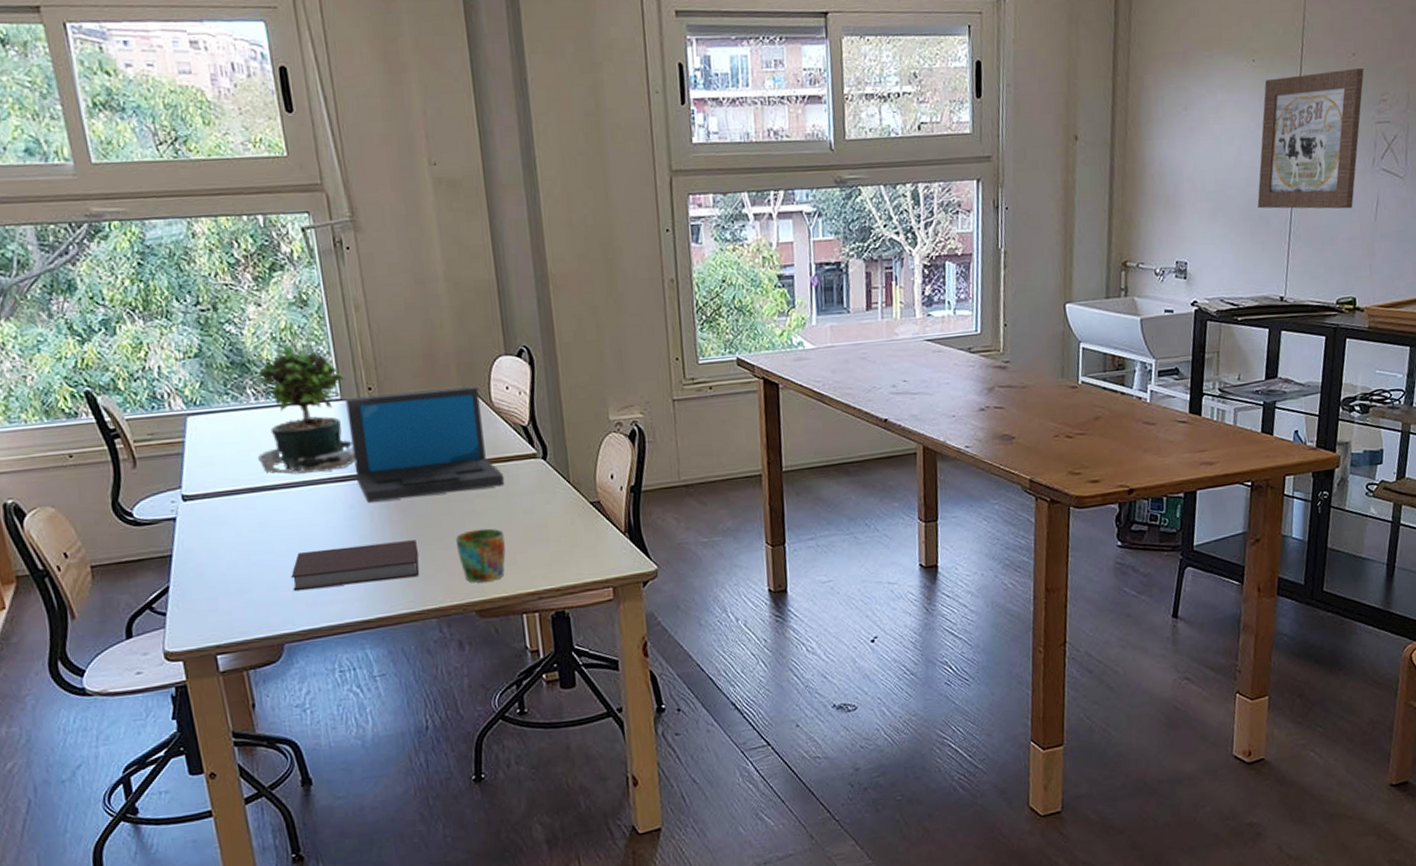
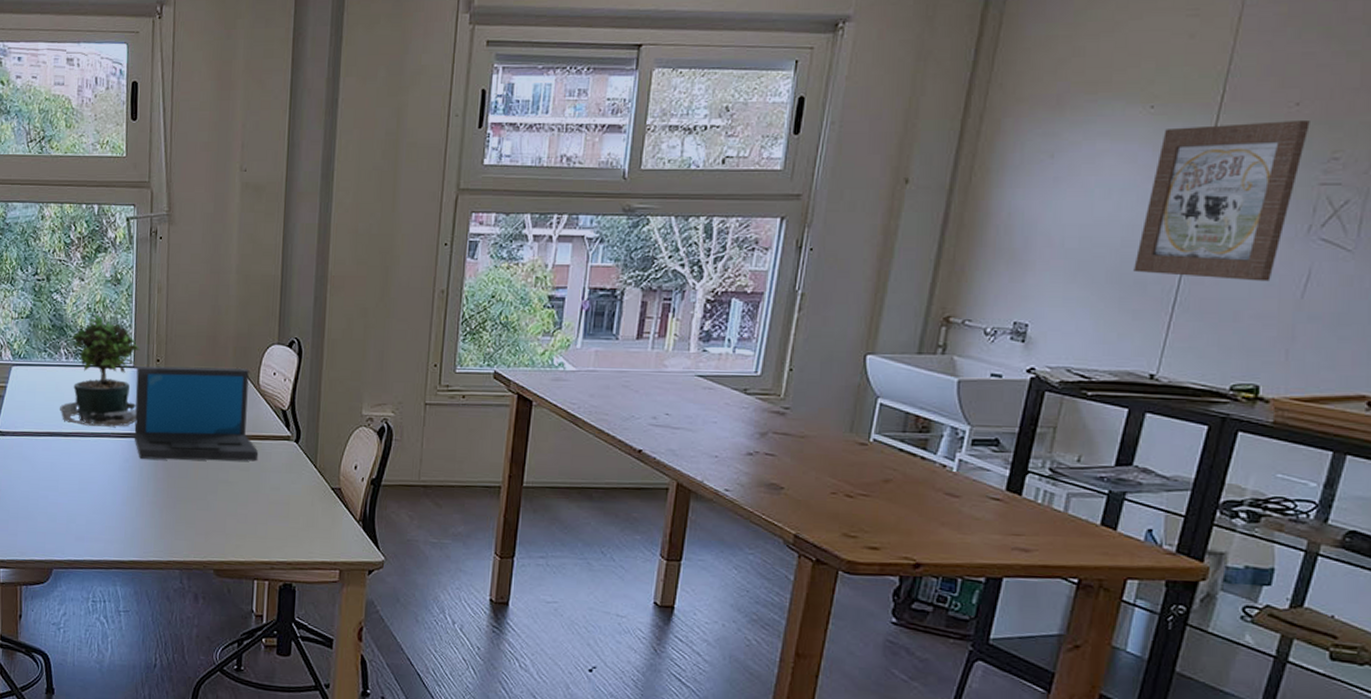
notebook: present [291,540,420,592] -> none [67,492,174,530]
mug: present [456,528,506,583] -> none [207,496,249,545]

